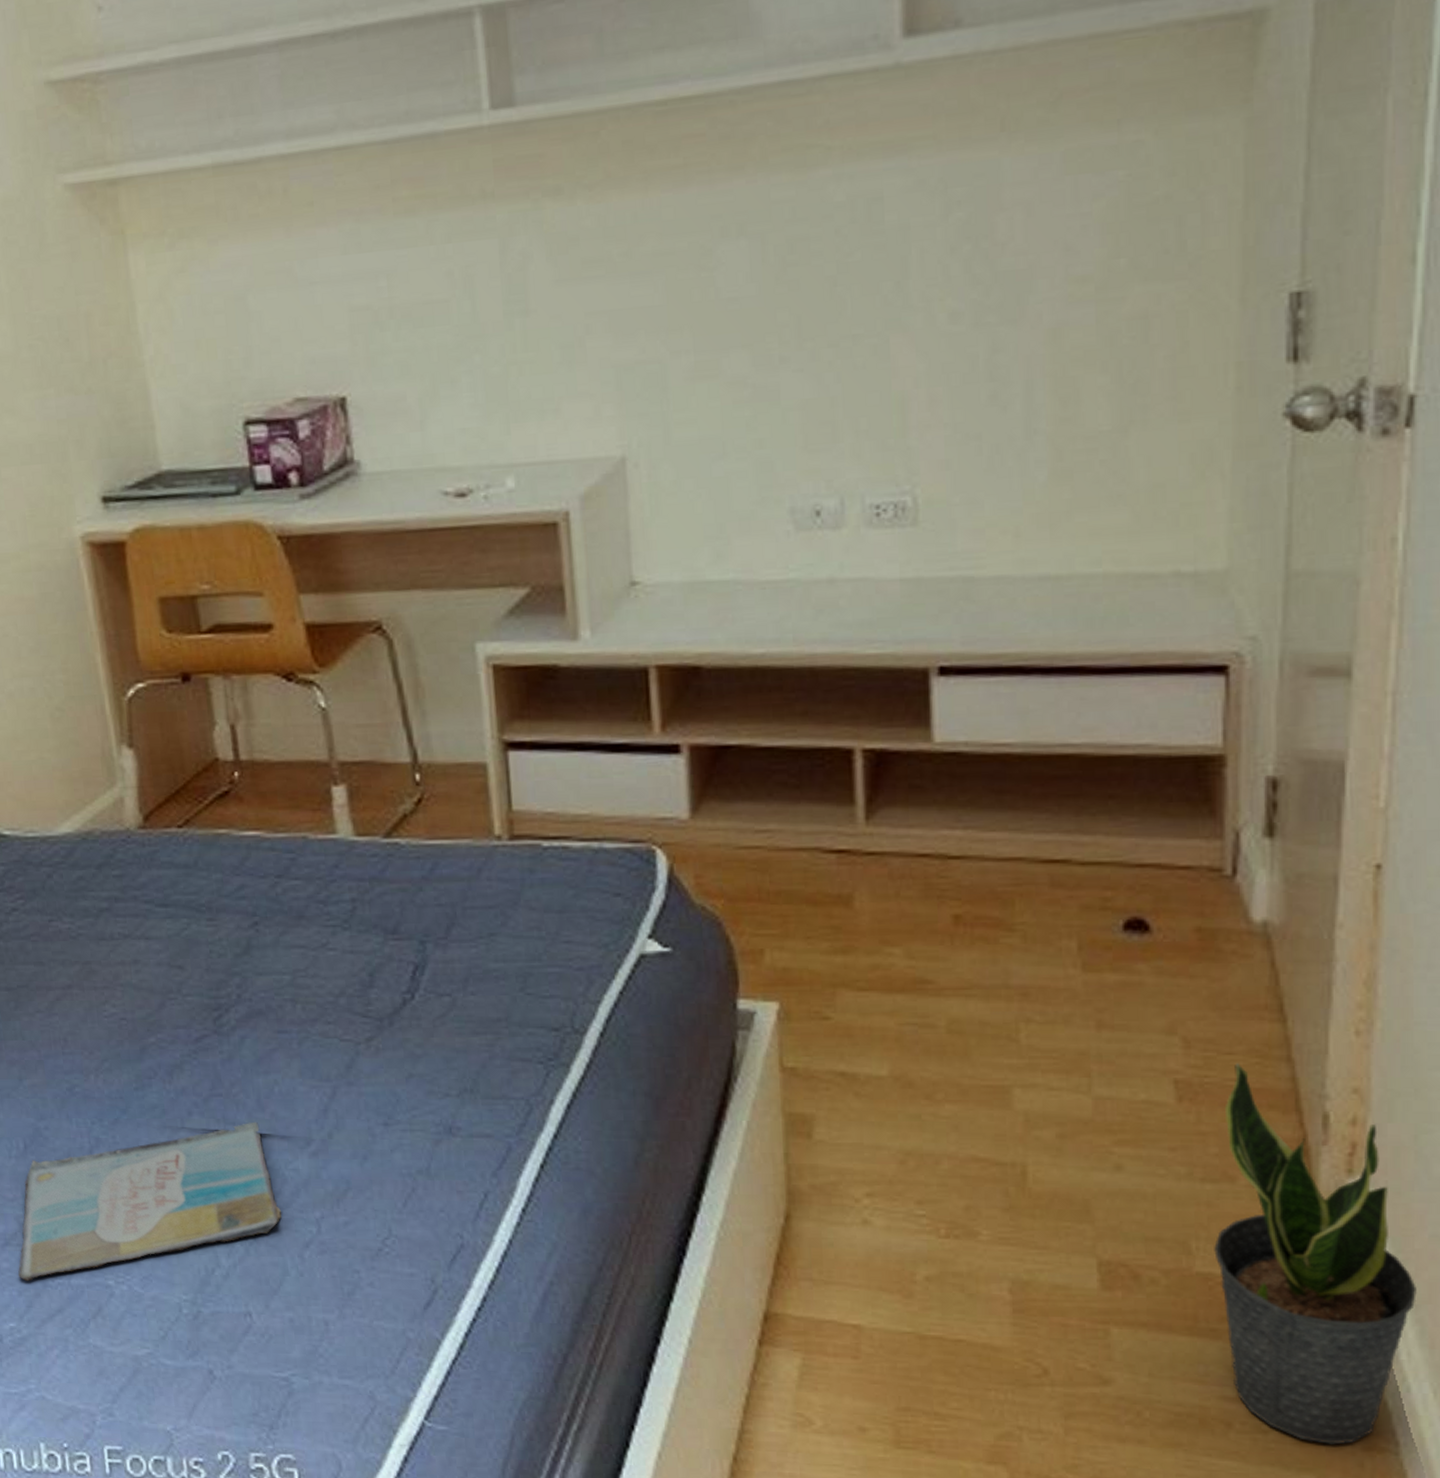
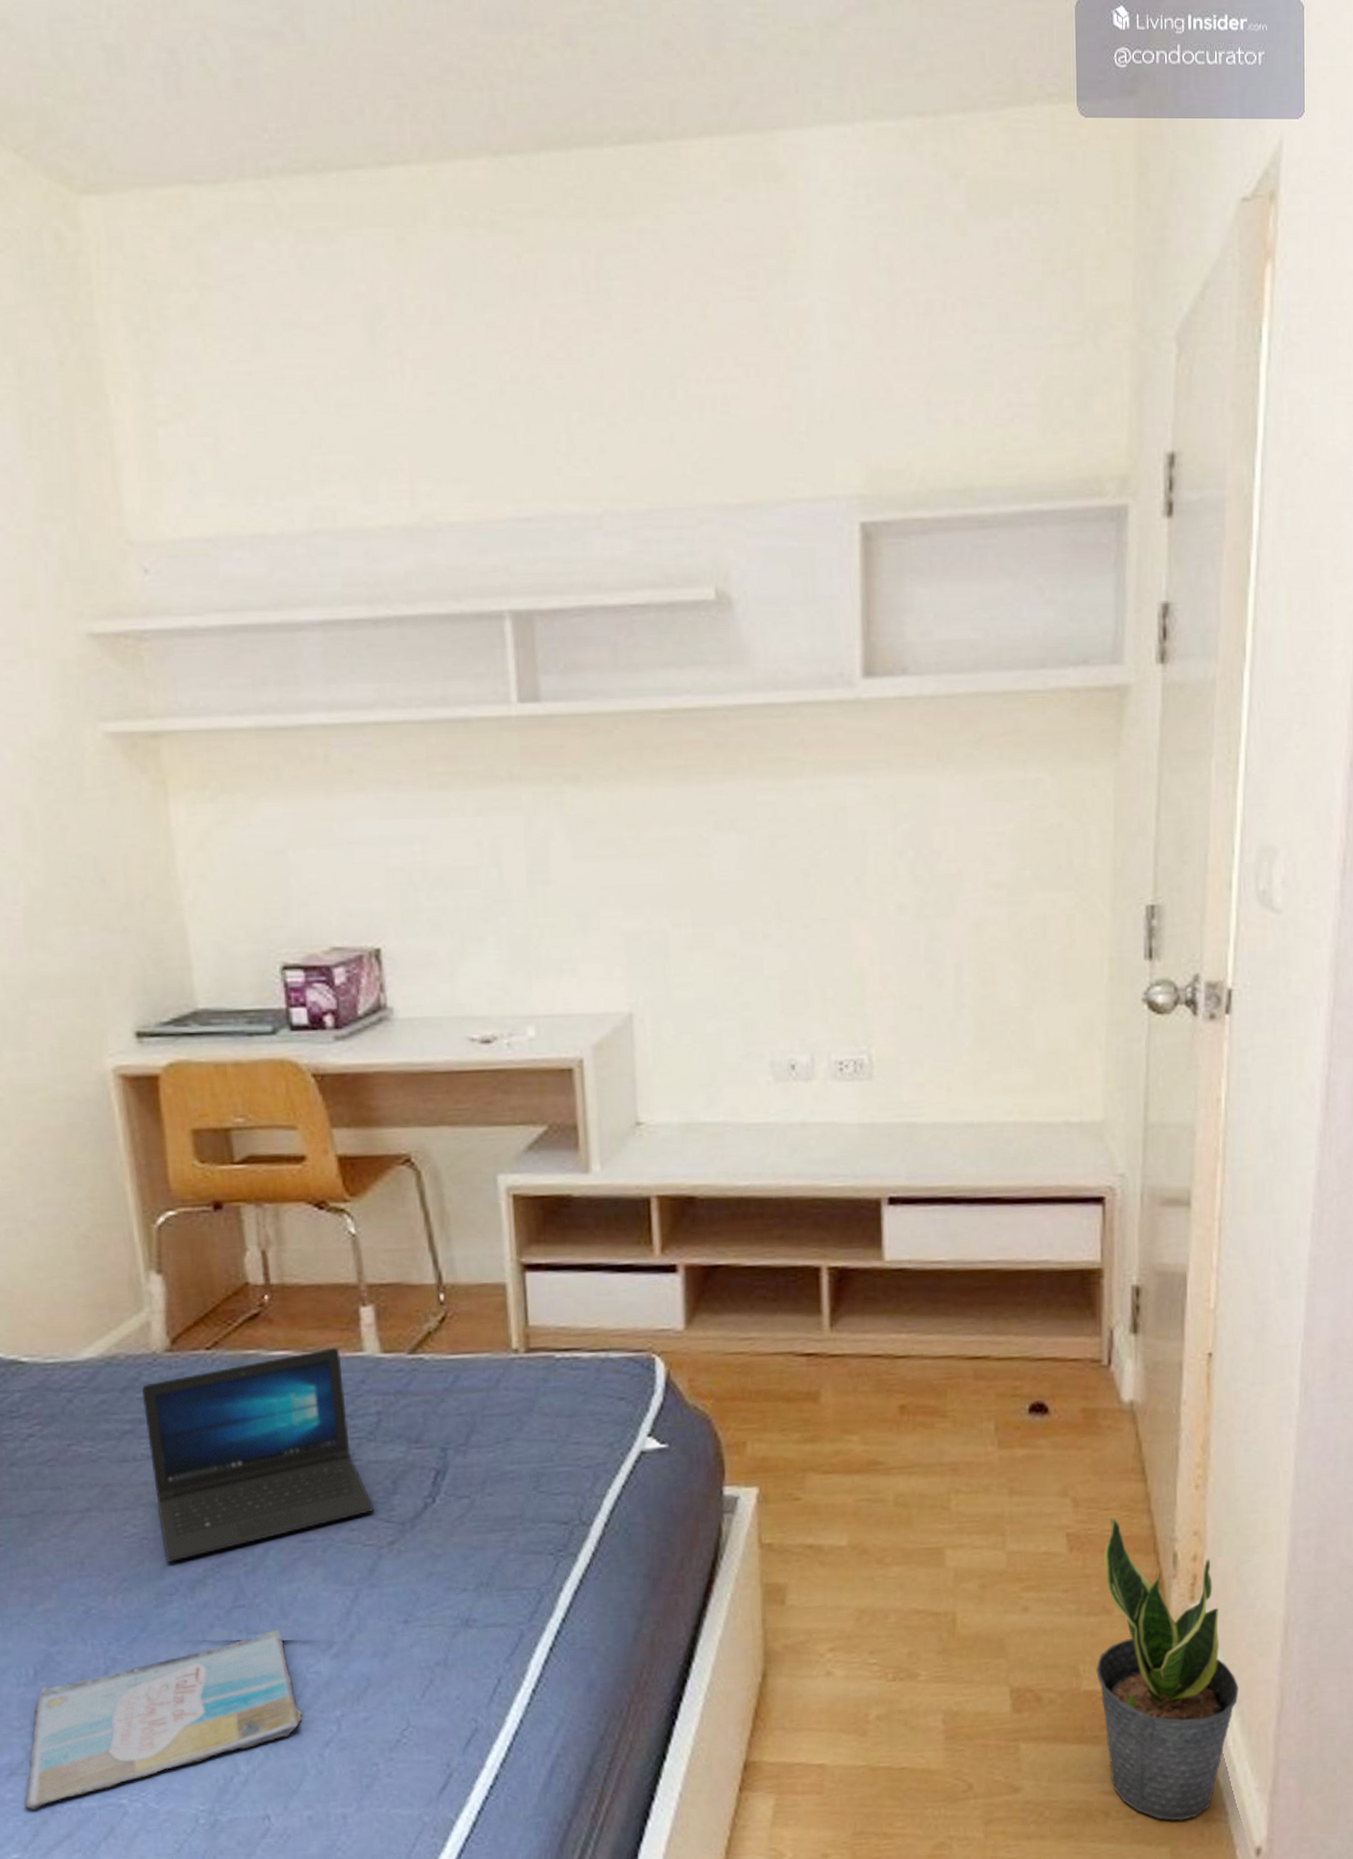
laptop: none [116,828,350,1046] -> present [141,1347,373,1563]

